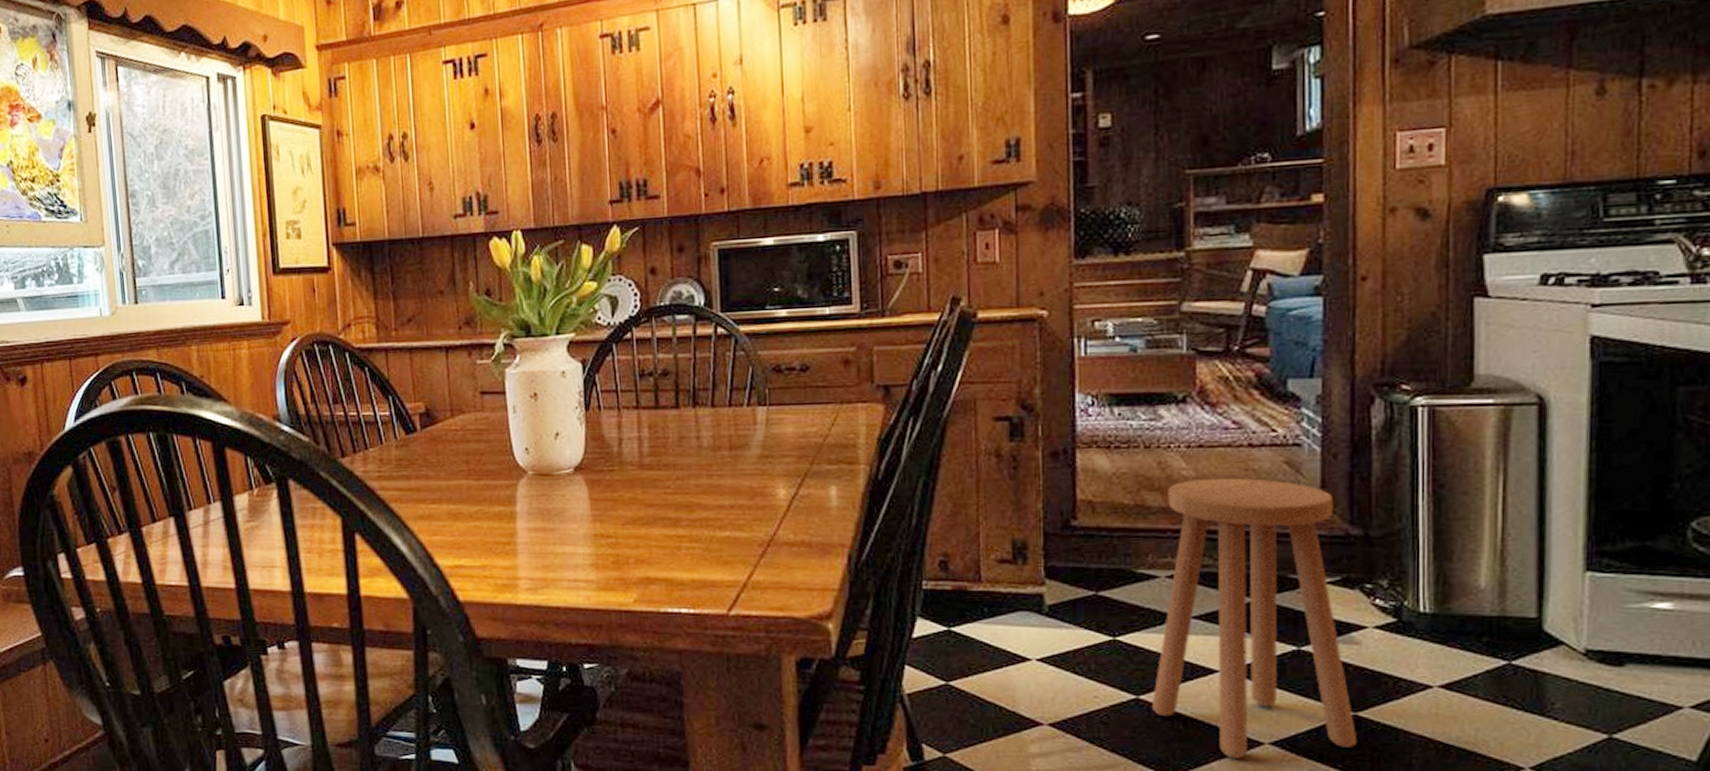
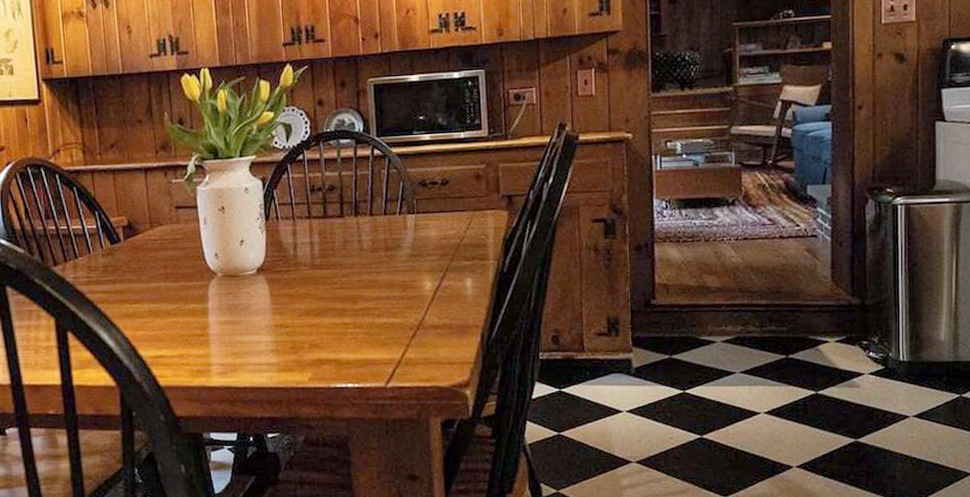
stool: present [1152,477,1358,758] -> none [712,263,858,480]

